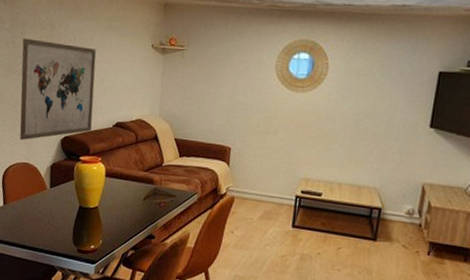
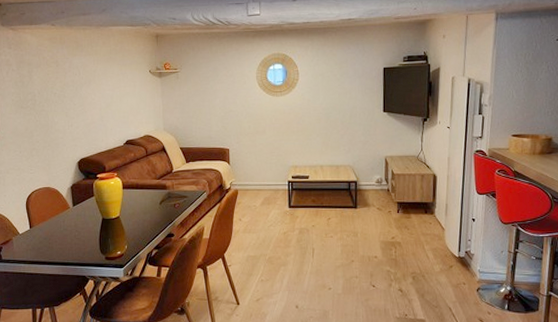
wall art: present [19,38,96,141] -> none [31,76,105,168]

